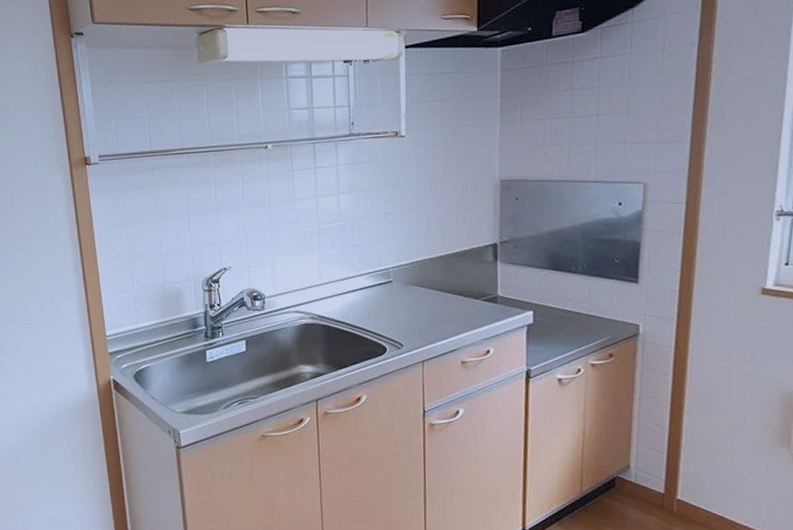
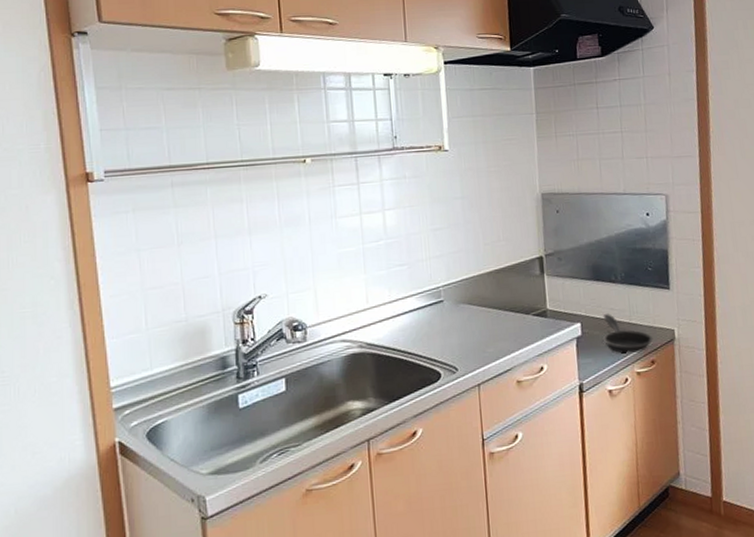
frying pan: none [556,304,612,344] -> present [602,314,653,354]

